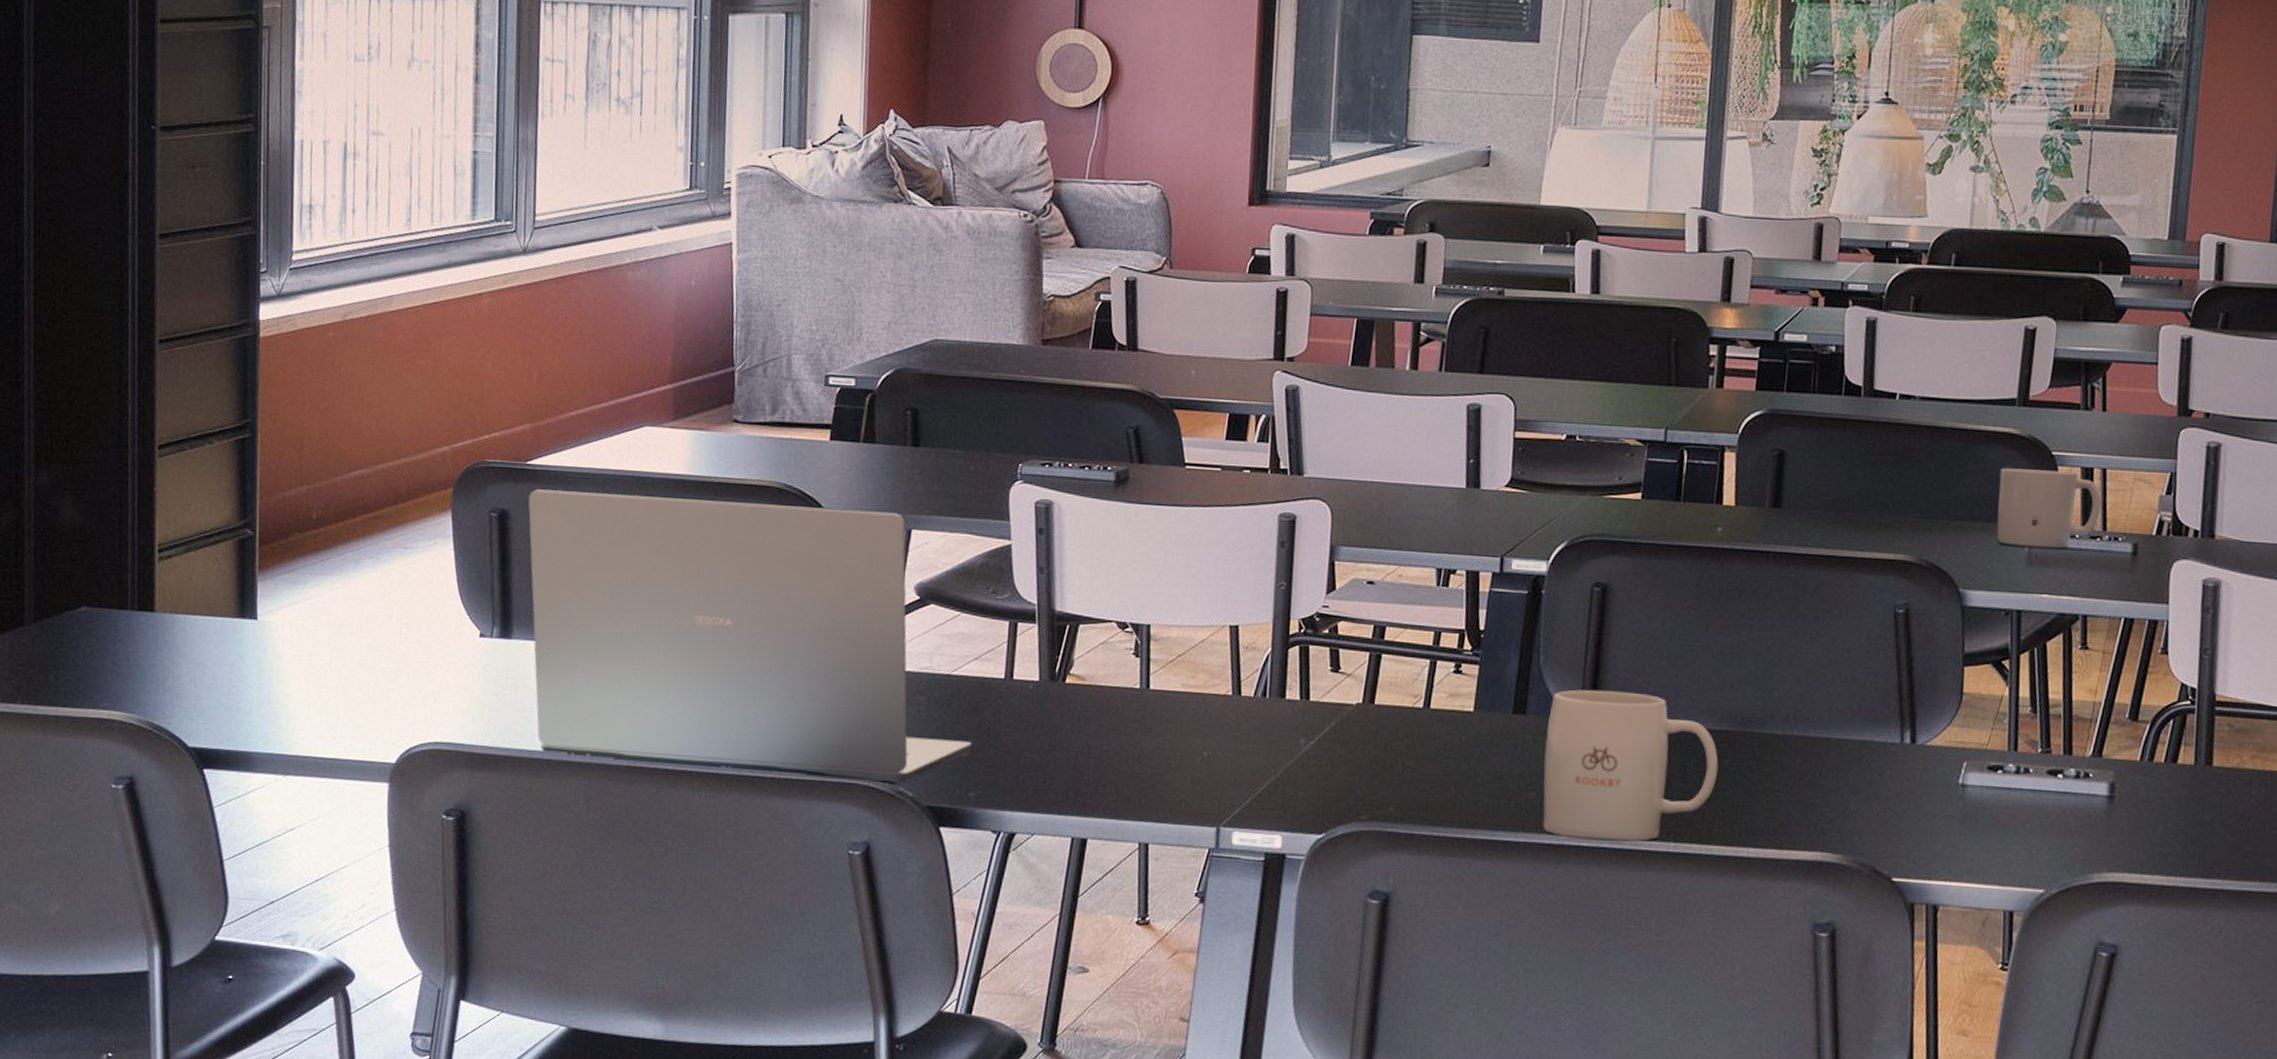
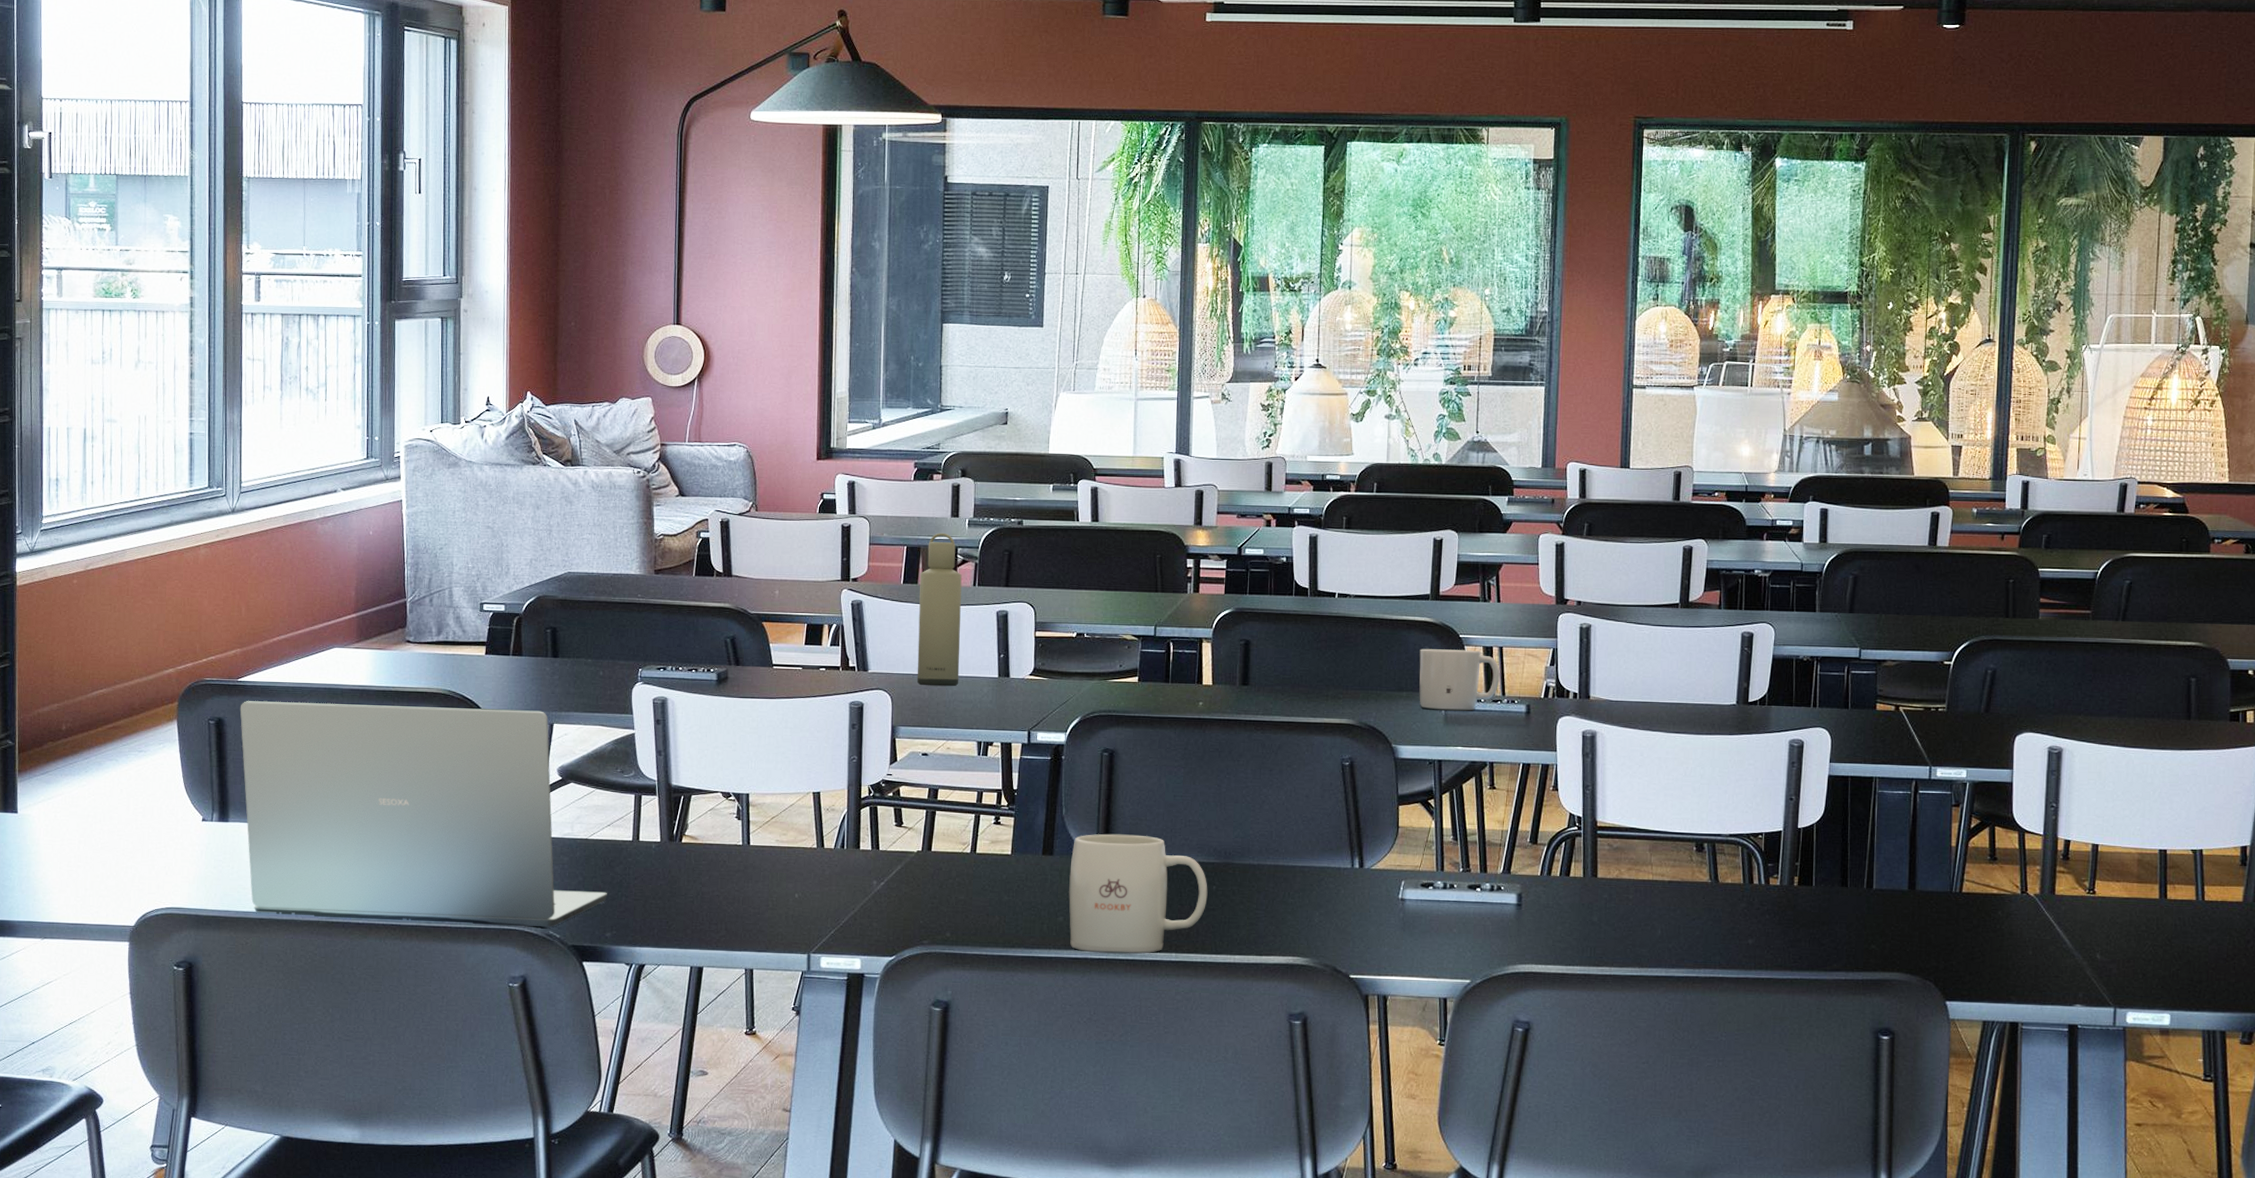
bottle: none [1363,302,1425,499] -> present [916,532,962,687]

